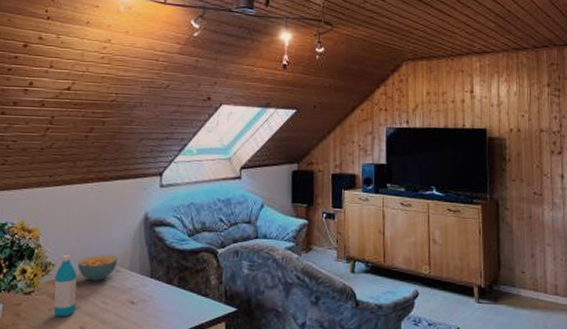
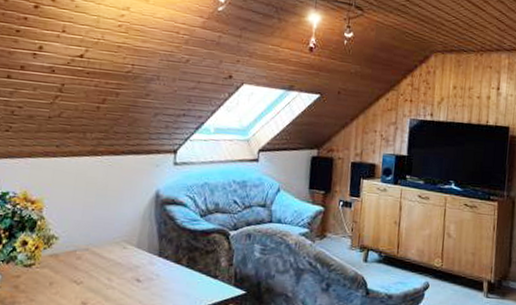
water bottle: present [53,254,77,317] -> none [54,228,82,292]
cereal bowl: present [77,254,117,281] -> none [82,230,125,257]

